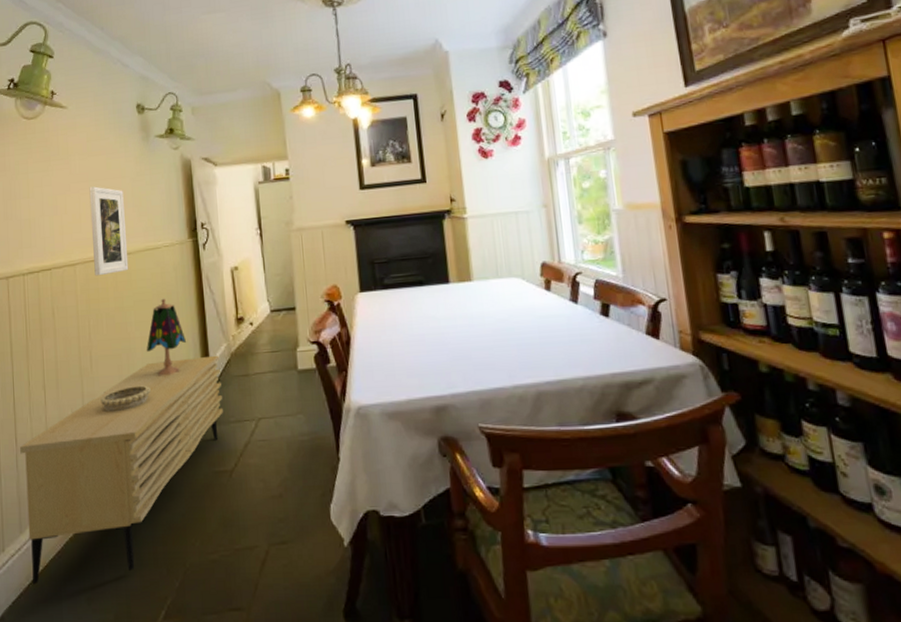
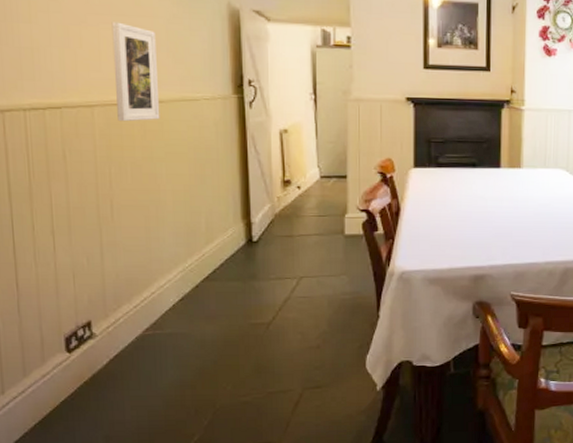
sideboard: present [20,355,223,585] -> none [22,214,263,425]
decorative bowl: present [100,385,151,411] -> none [123,238,183,262]
table lamp: present [147,298,187,376] -> none [179,153,226,231]

